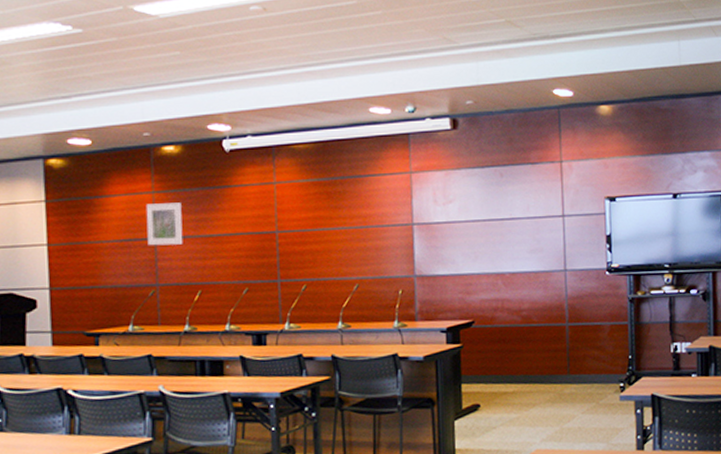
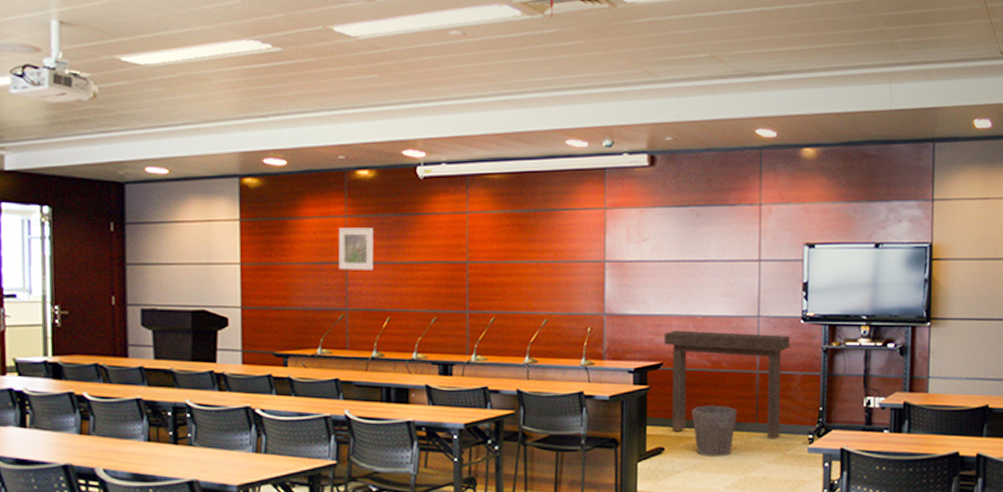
console table: none [474,287,597,390] -> present [664,330,790,439]
waste bin: none [505,359,550,411] -> present [692,405,738,457]

